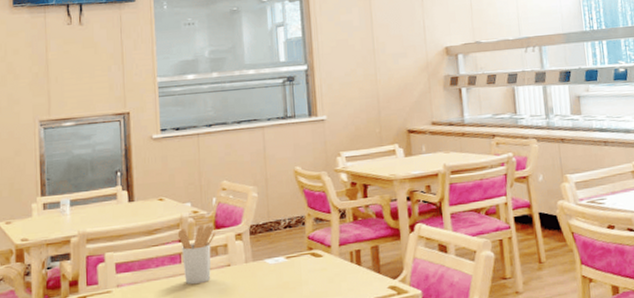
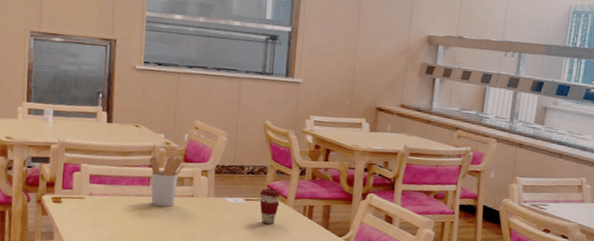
coffee cup: none [301,239,323,280] -> present [259,188,281,224]

